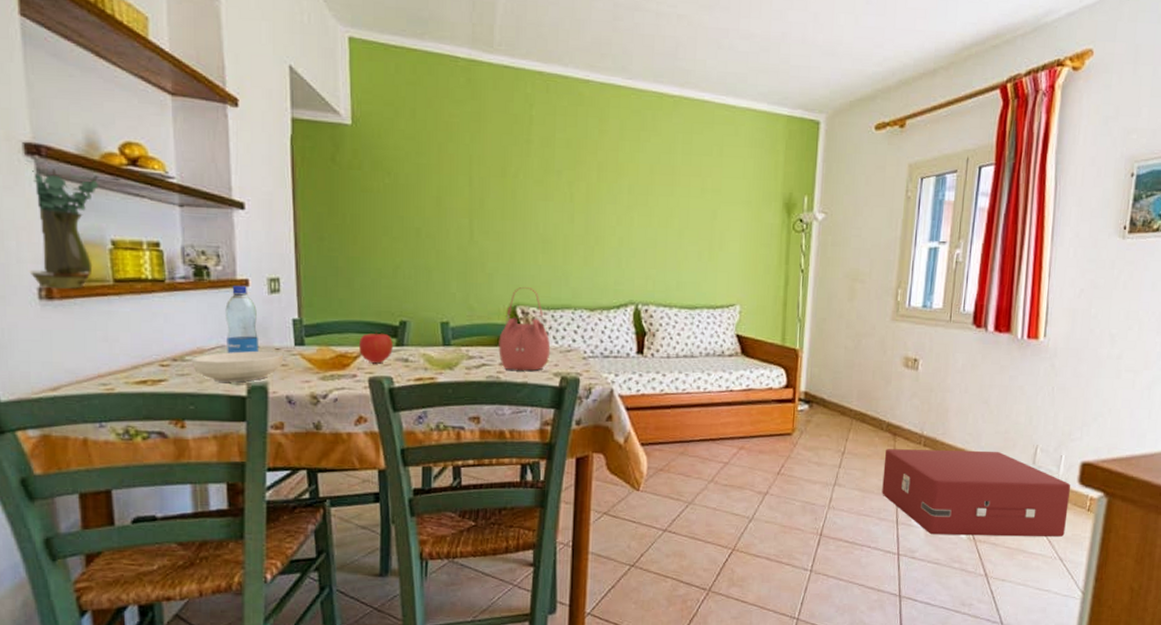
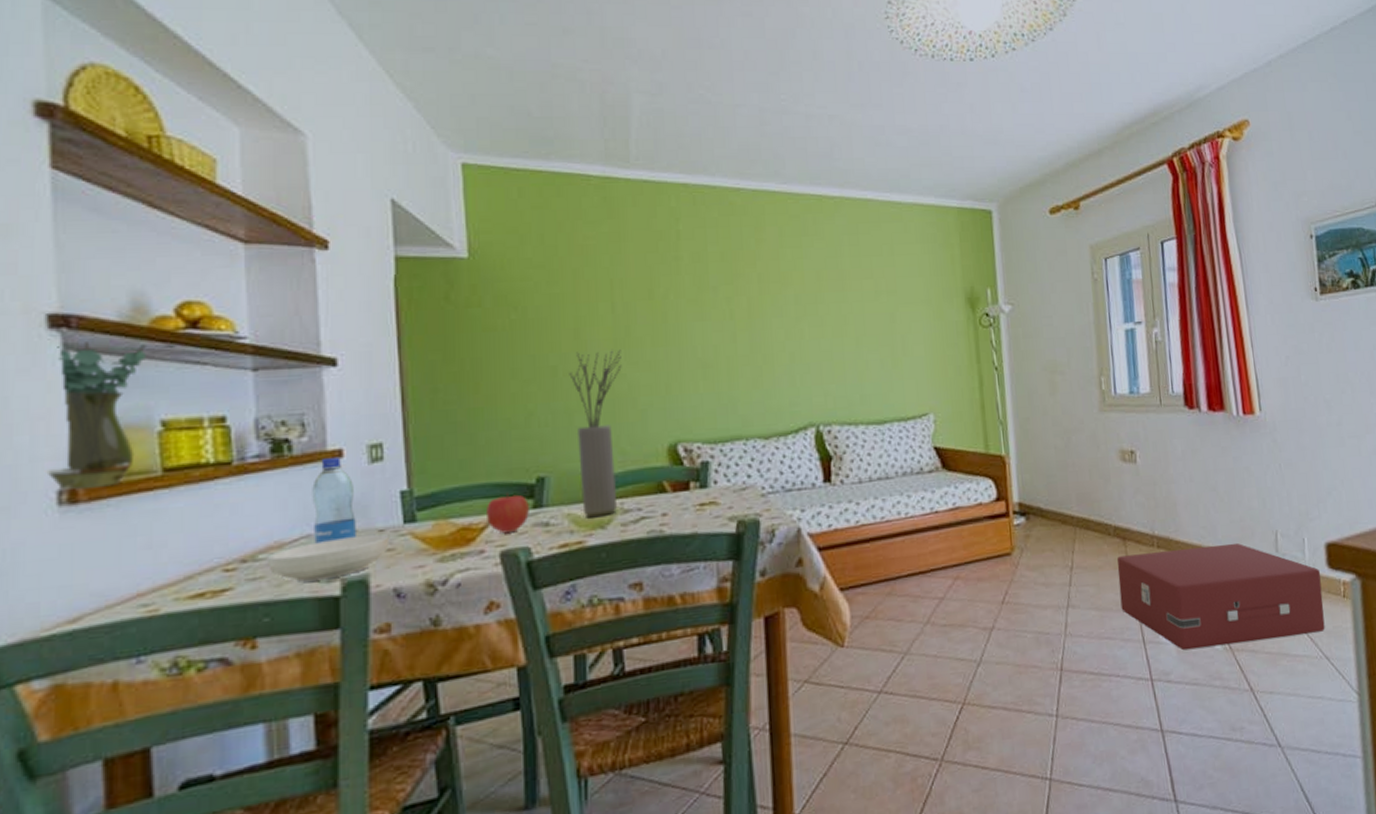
vase: none [430,217,475,360] -> present [569,350,622,518]
handbag: present [498,287,551,371] -> none [659,420,723,521]

